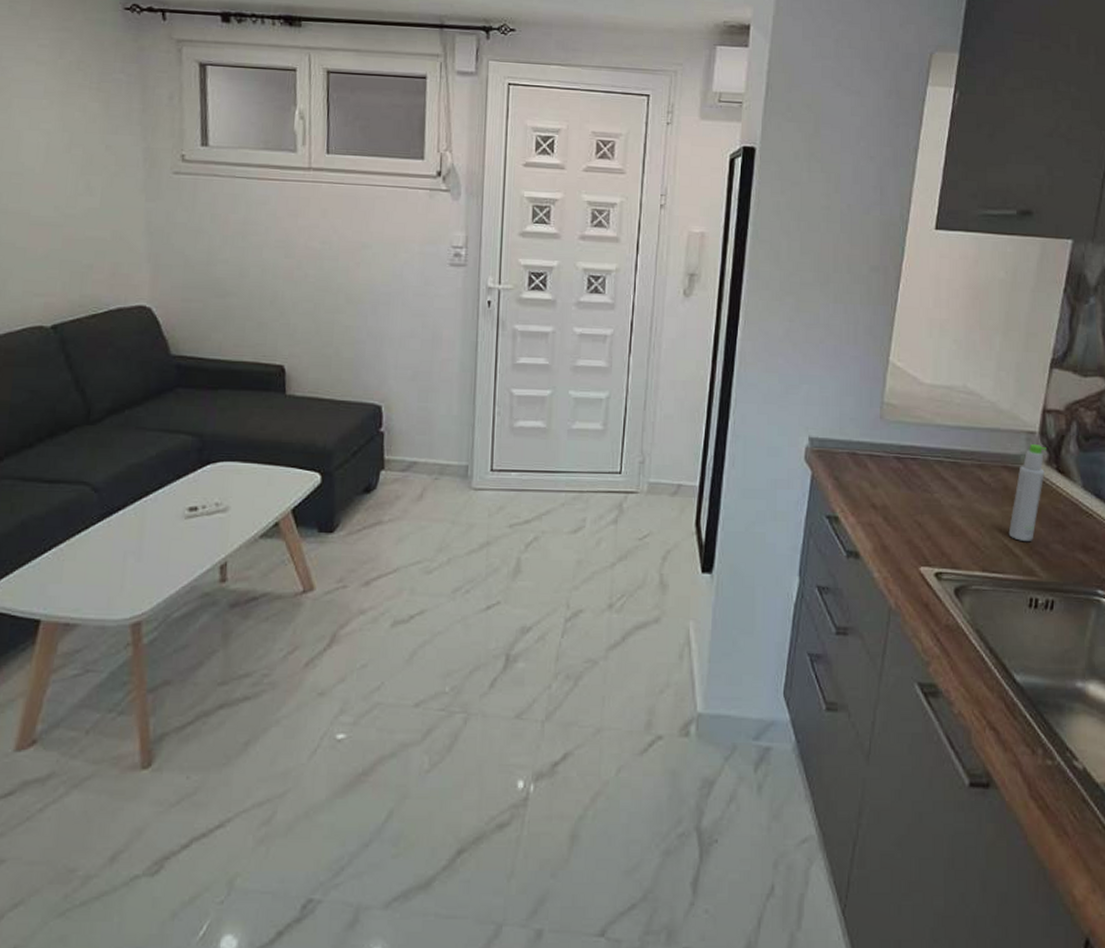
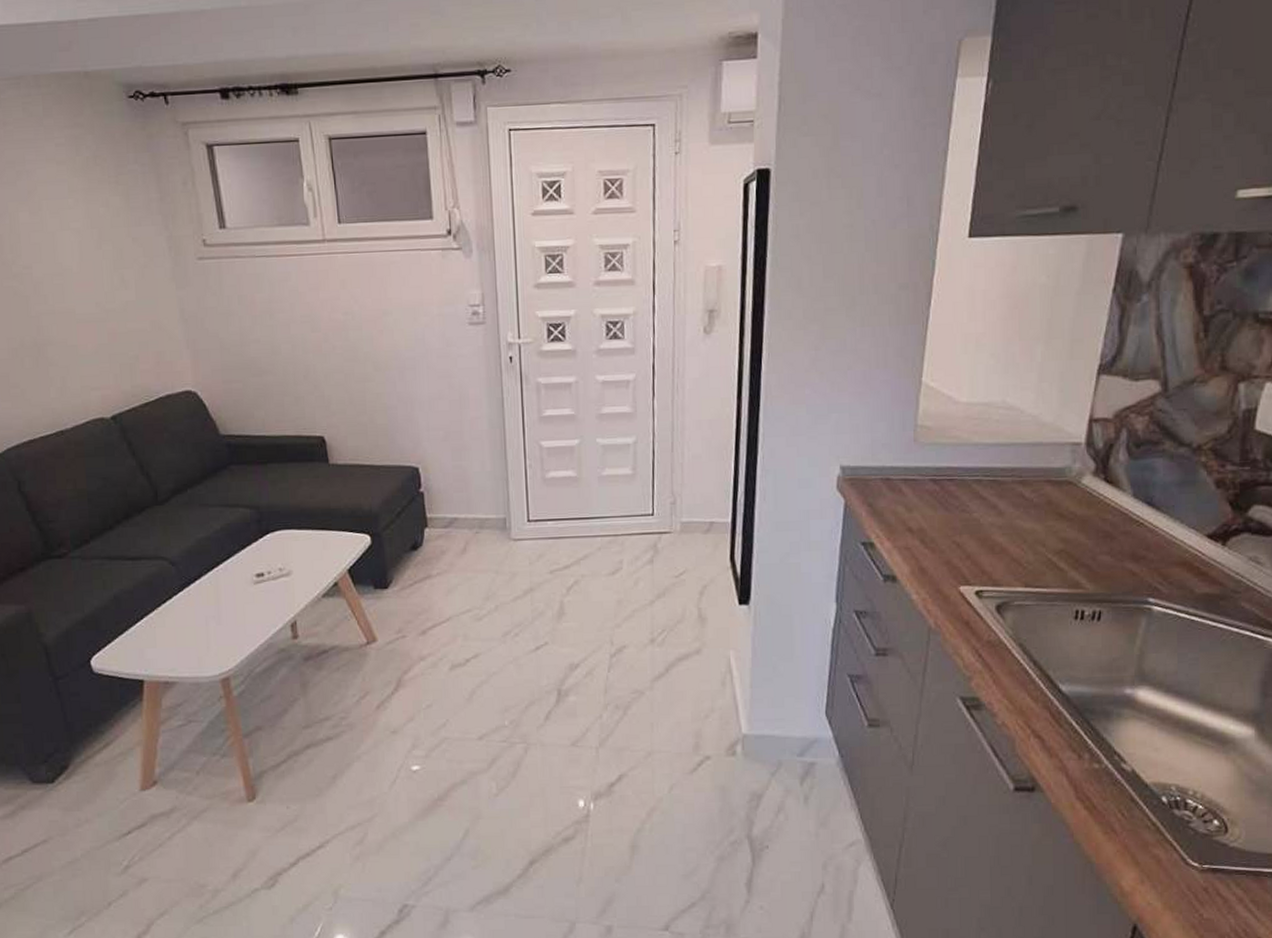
bottle: present [1008,444,1047,541] -> none [1052,456,1093,555]

